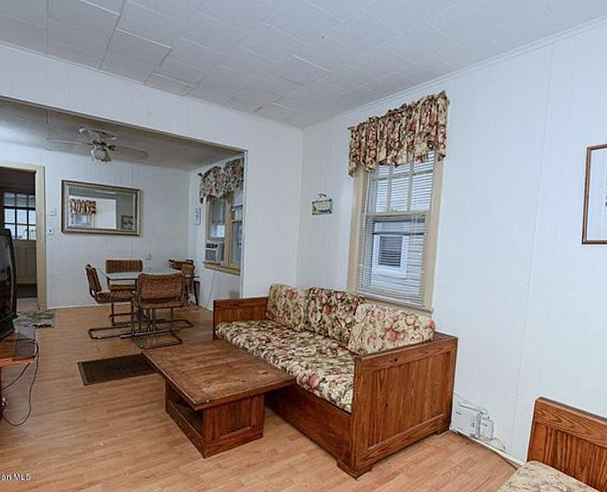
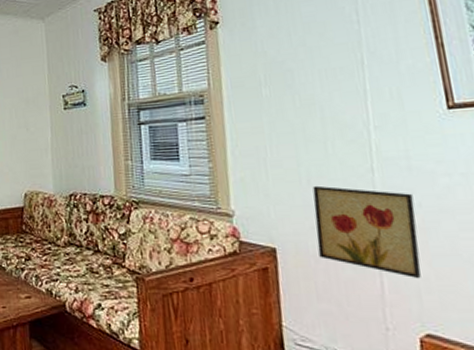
wall art: none [485,293,550,361] -> present [312,185,421,279]

